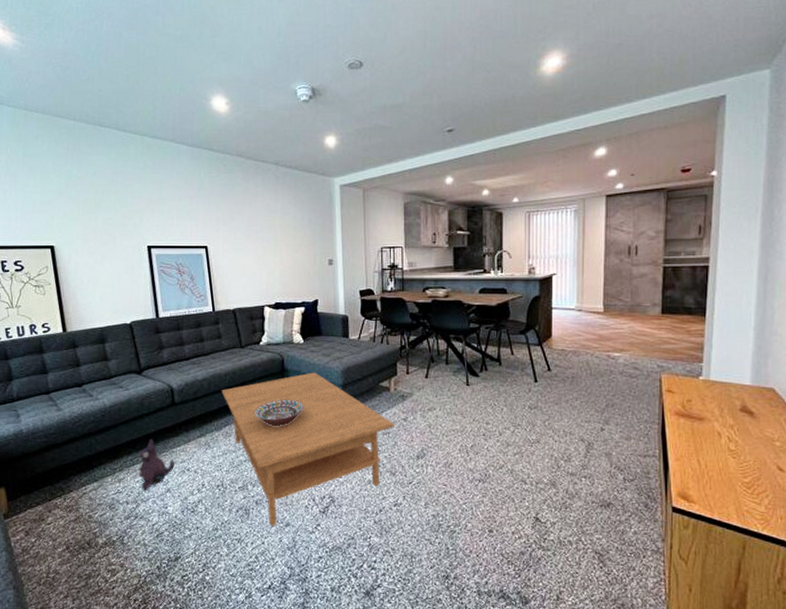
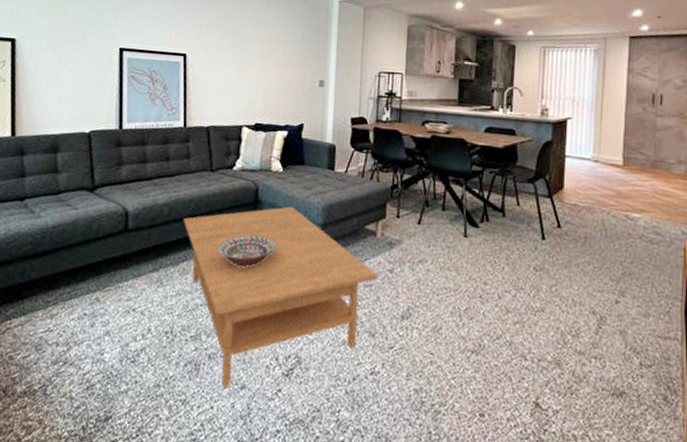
plush toy: present [139,439,175,491] -> none [75,269,119,331]

